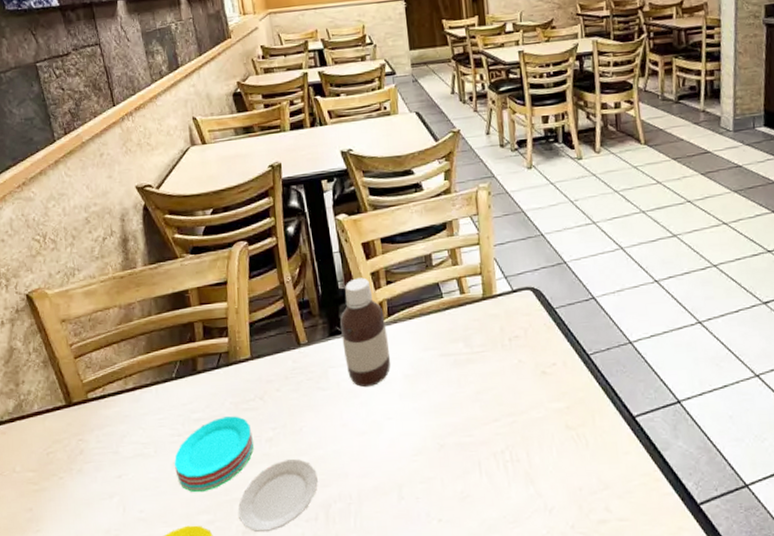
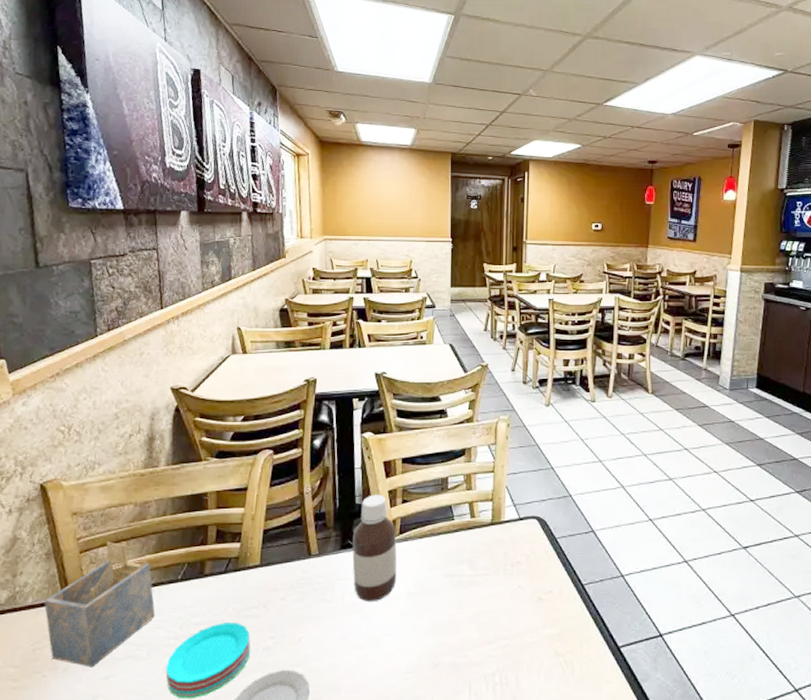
napkin holder: none [49,345,156,468] -> present [44,541,155,668]

